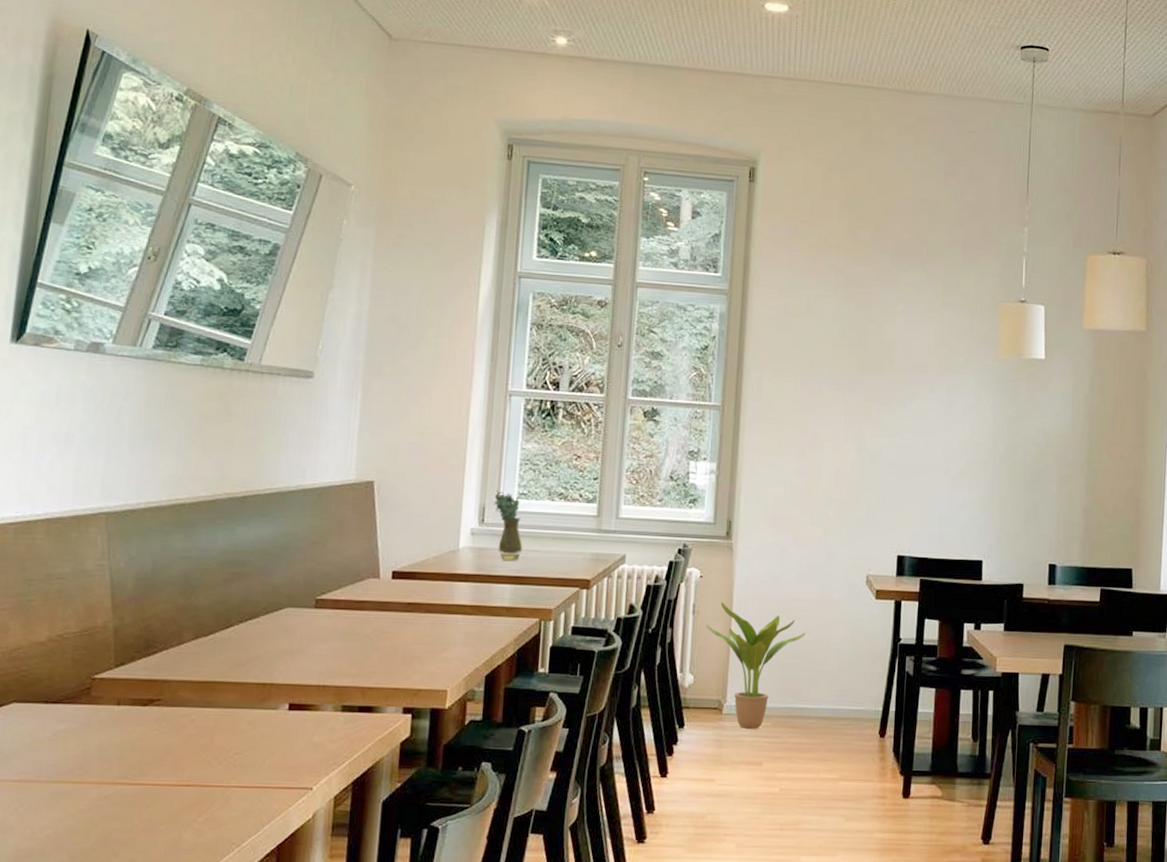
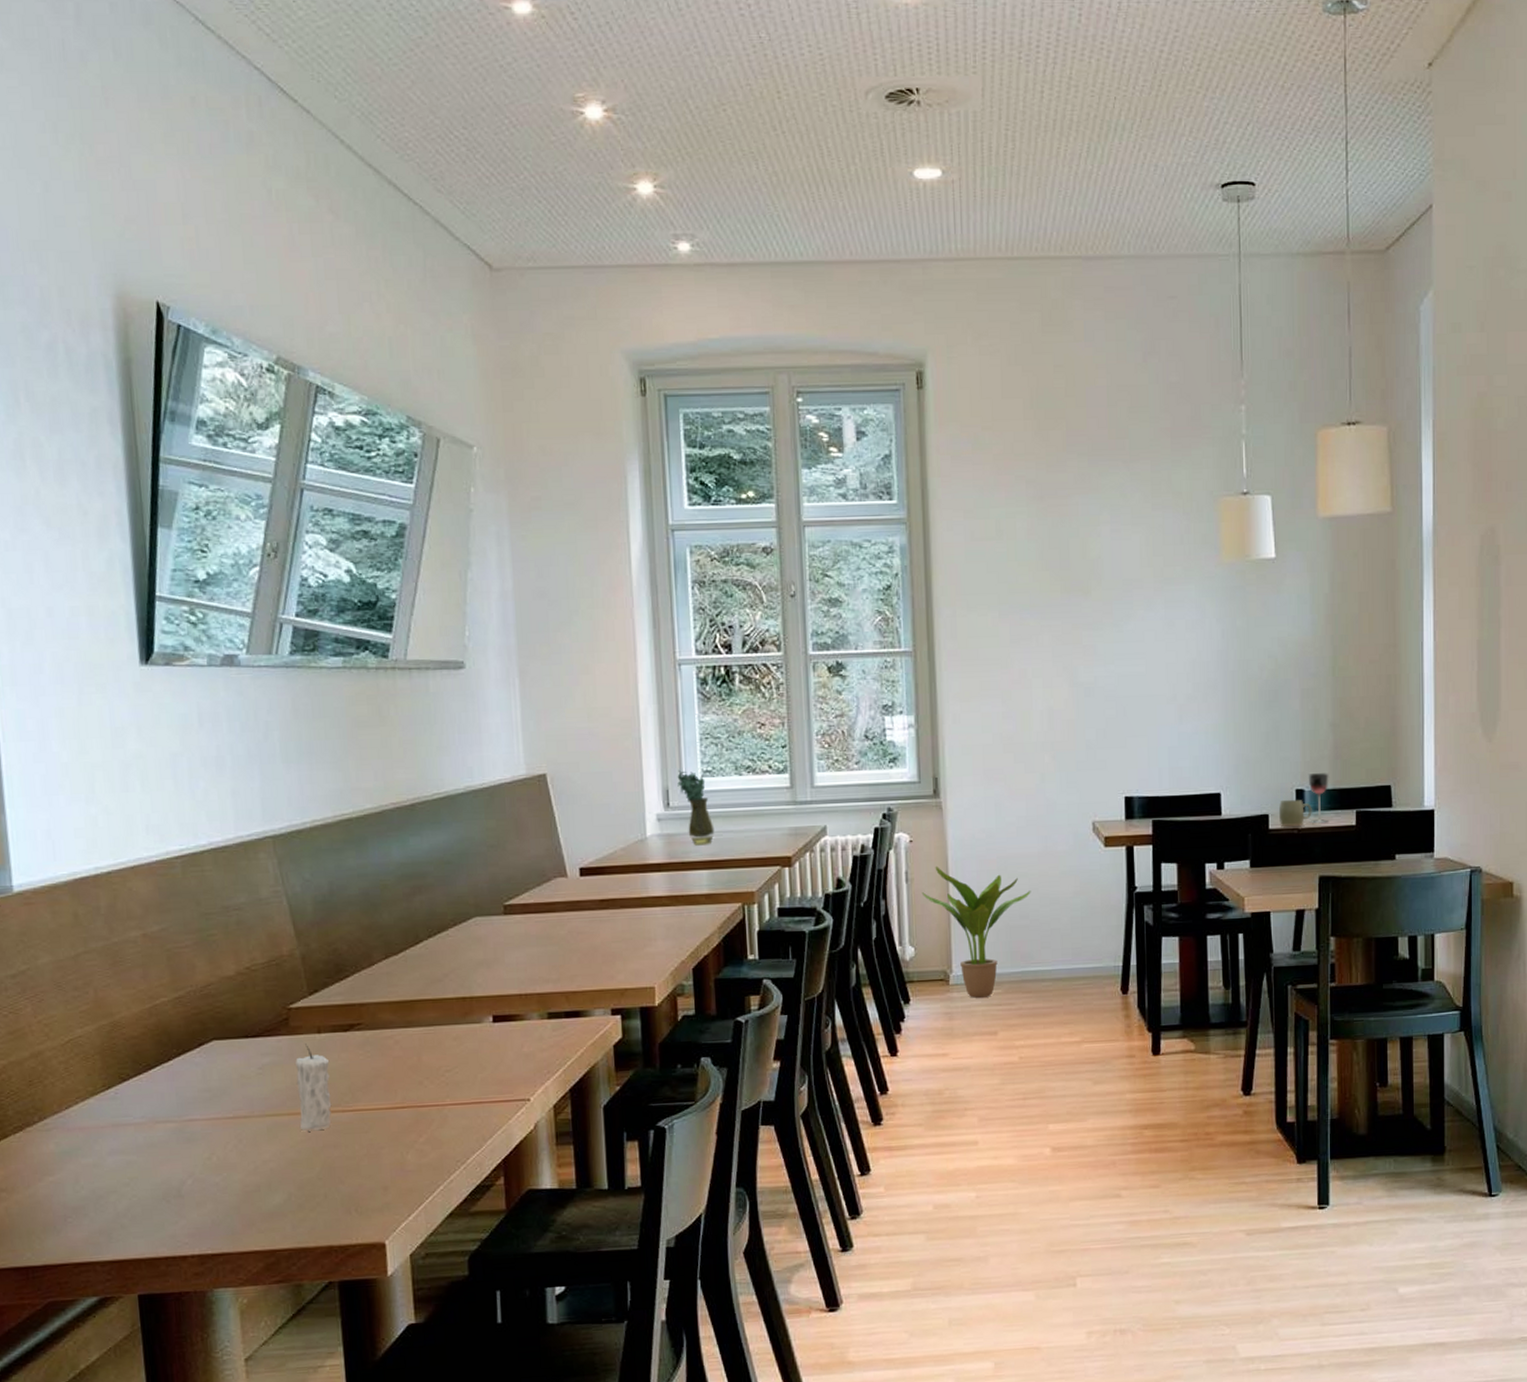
candle: none [82,714,124,801] -> present [296,1043,332,1132]
mug: none [1032,572,1062,597] -> present [1278,799,1312,828]
wineglass: none [1060,551,1079,597] -> present [1308,773,1329,824]

